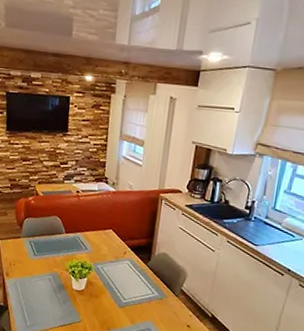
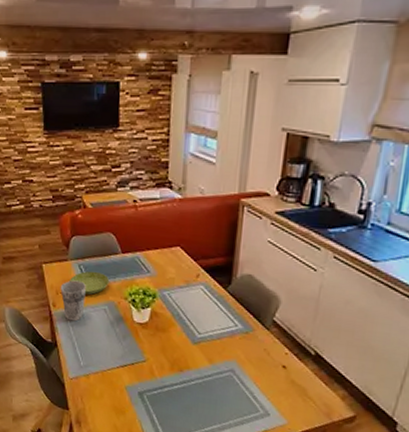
cup: none [13,254,35,289] -> present [60,280,86,322]
saucer: none [21,247,54,266] -> present [70,271,109,295]

